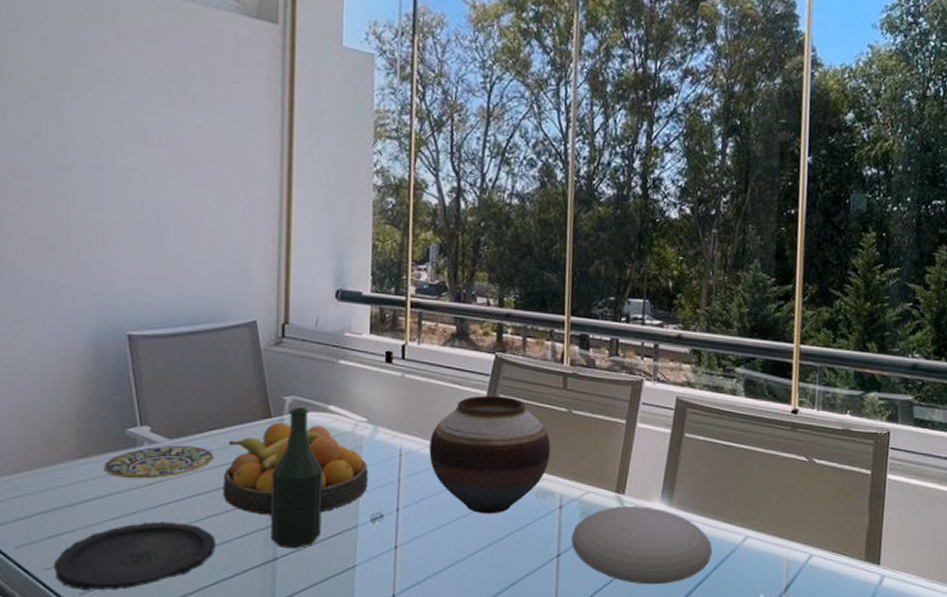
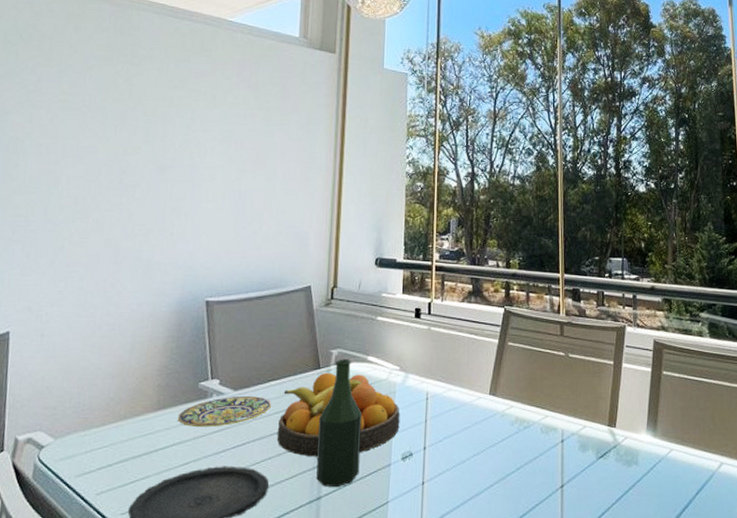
vase: present [429,395,551,514] -> none [451,343,552,450]
plate: present [571,506,713,585] -> none [572,438,693,512]

